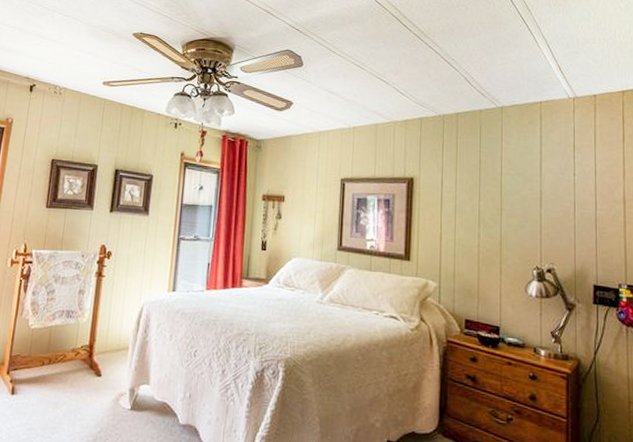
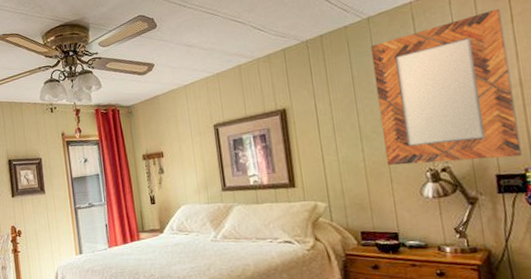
home mirror: none [499,126,618,271] -> present [370,8,522,165]

